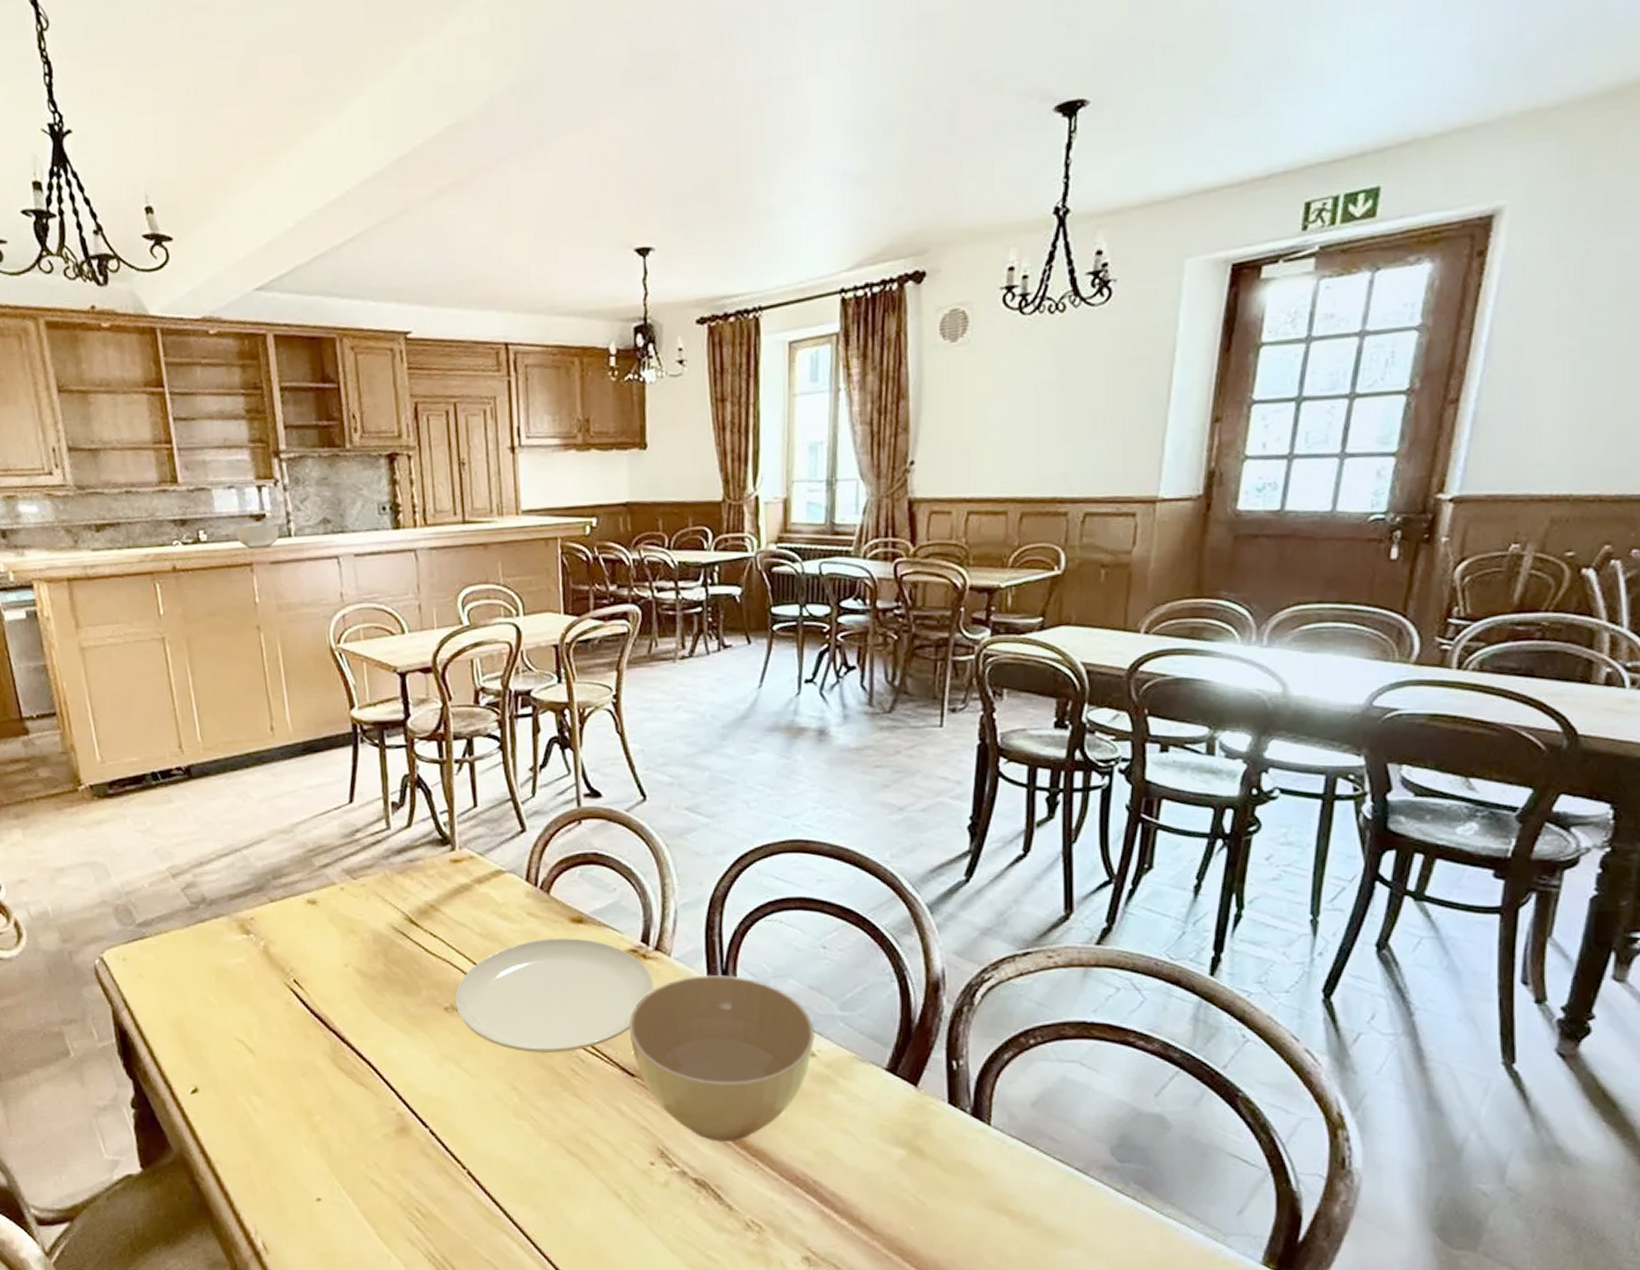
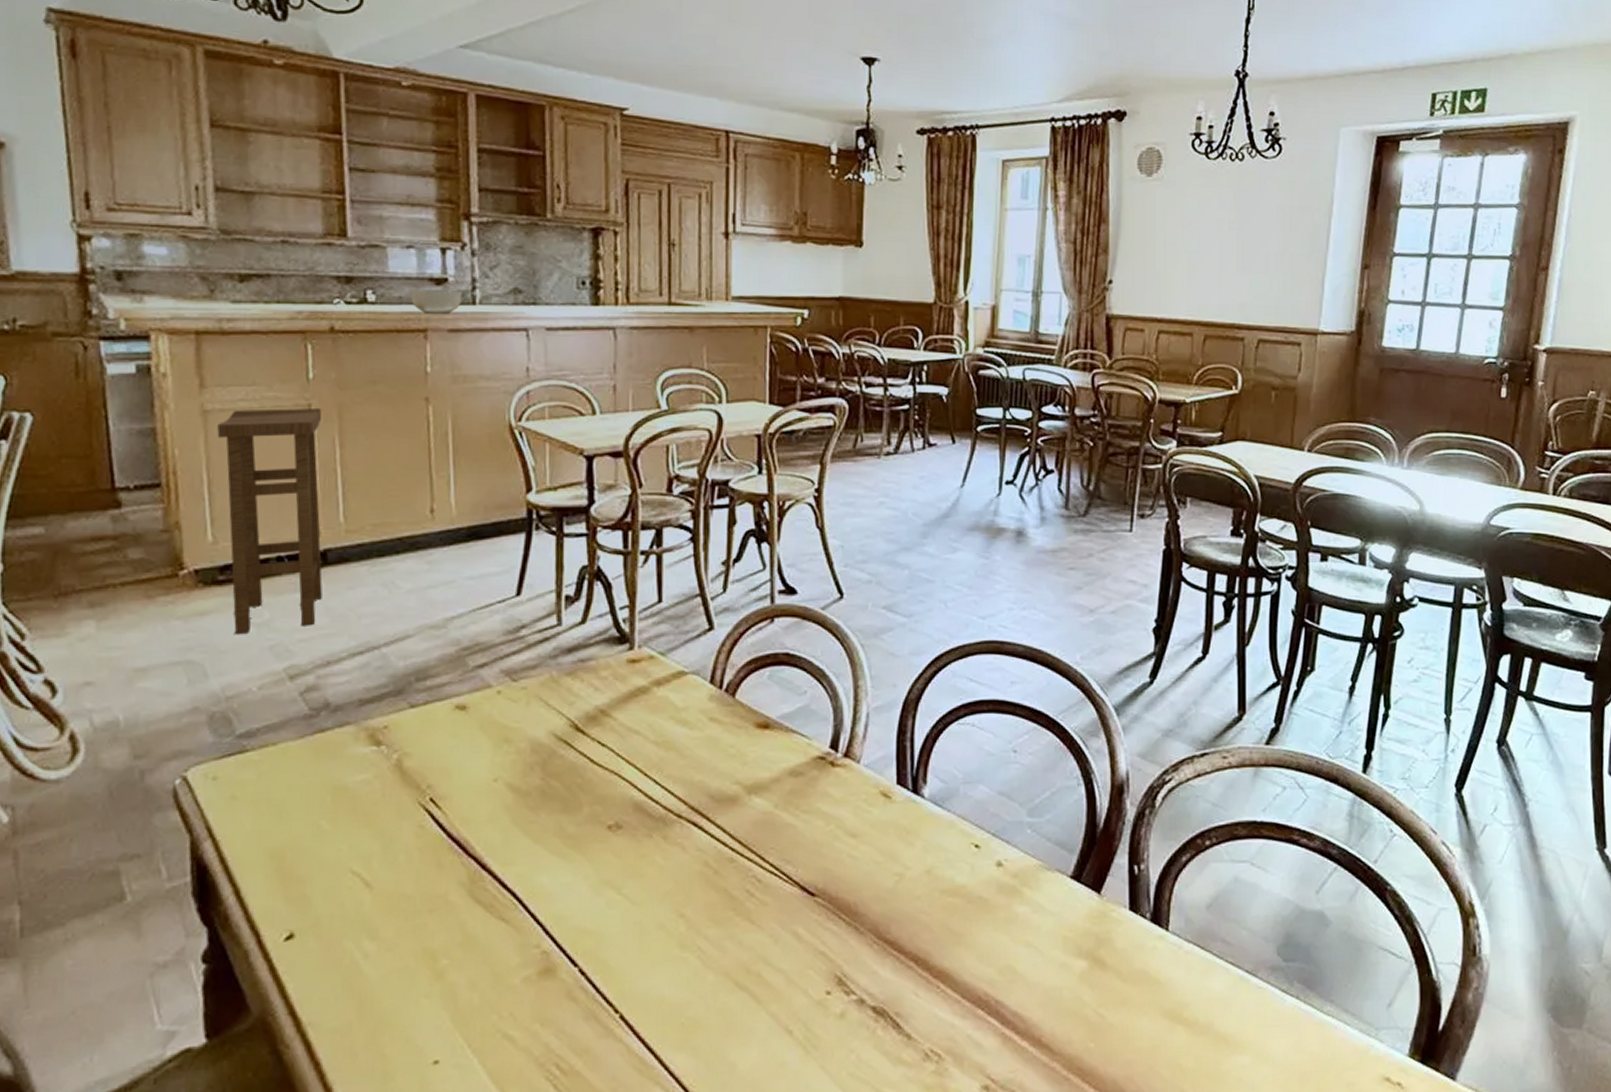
bar stool: none [93,641,191,840] -> present [217,408,323,635]
plate: present [455,938,655,1053] -> none [621,745,841,874]
bowl: present [628,974,815,1142] -> none [811,781,1003,964]

